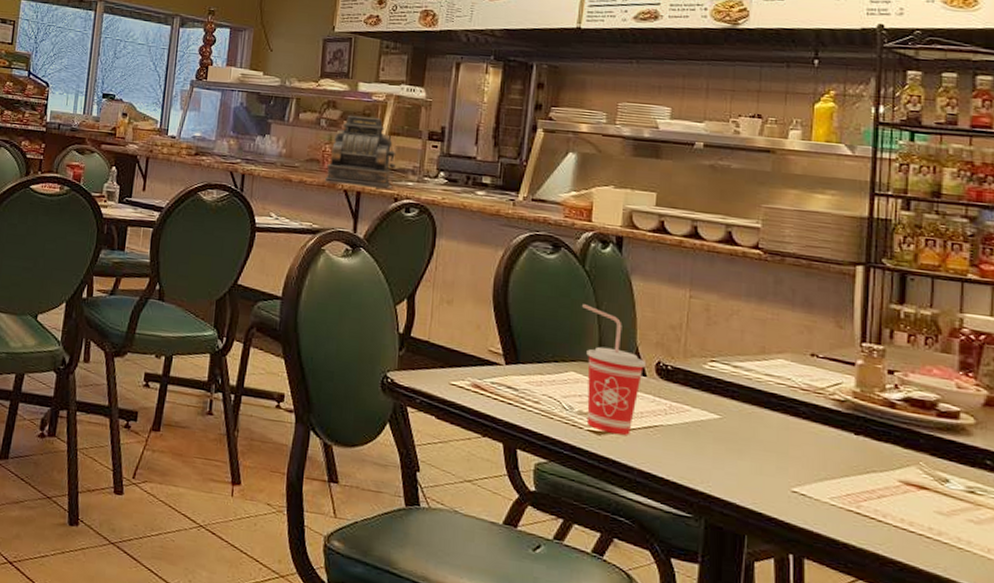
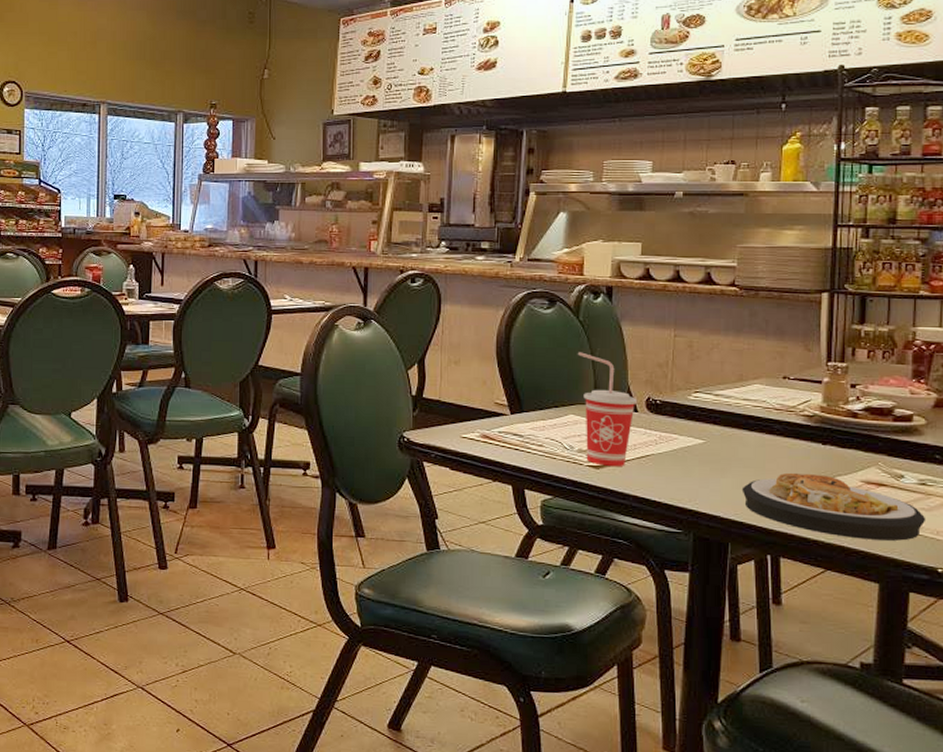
cash register: present [325,115,396,190] -> none [334,194,400,262]
toast: none [761,462,975,555] -> present [741,472,926,541]

